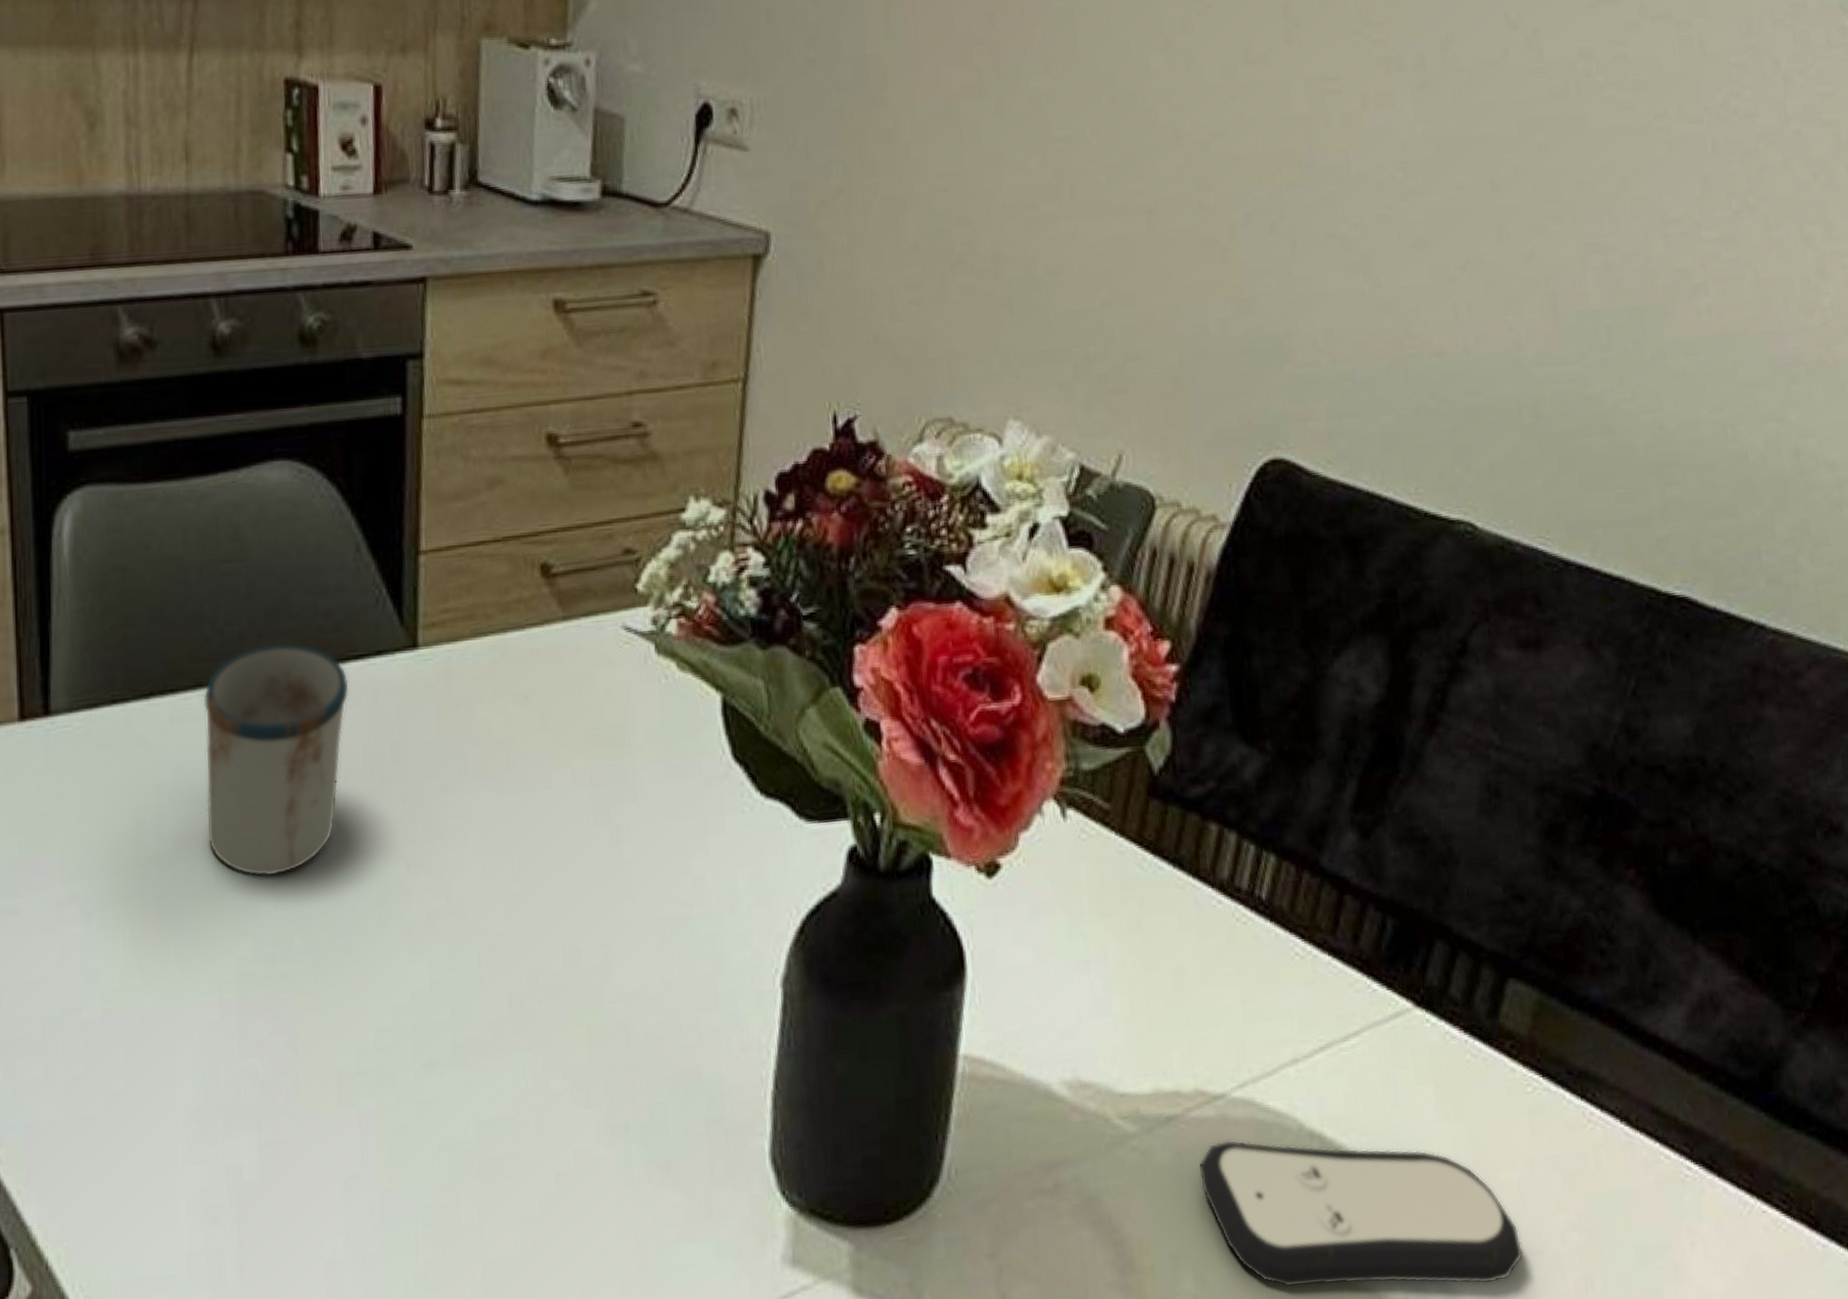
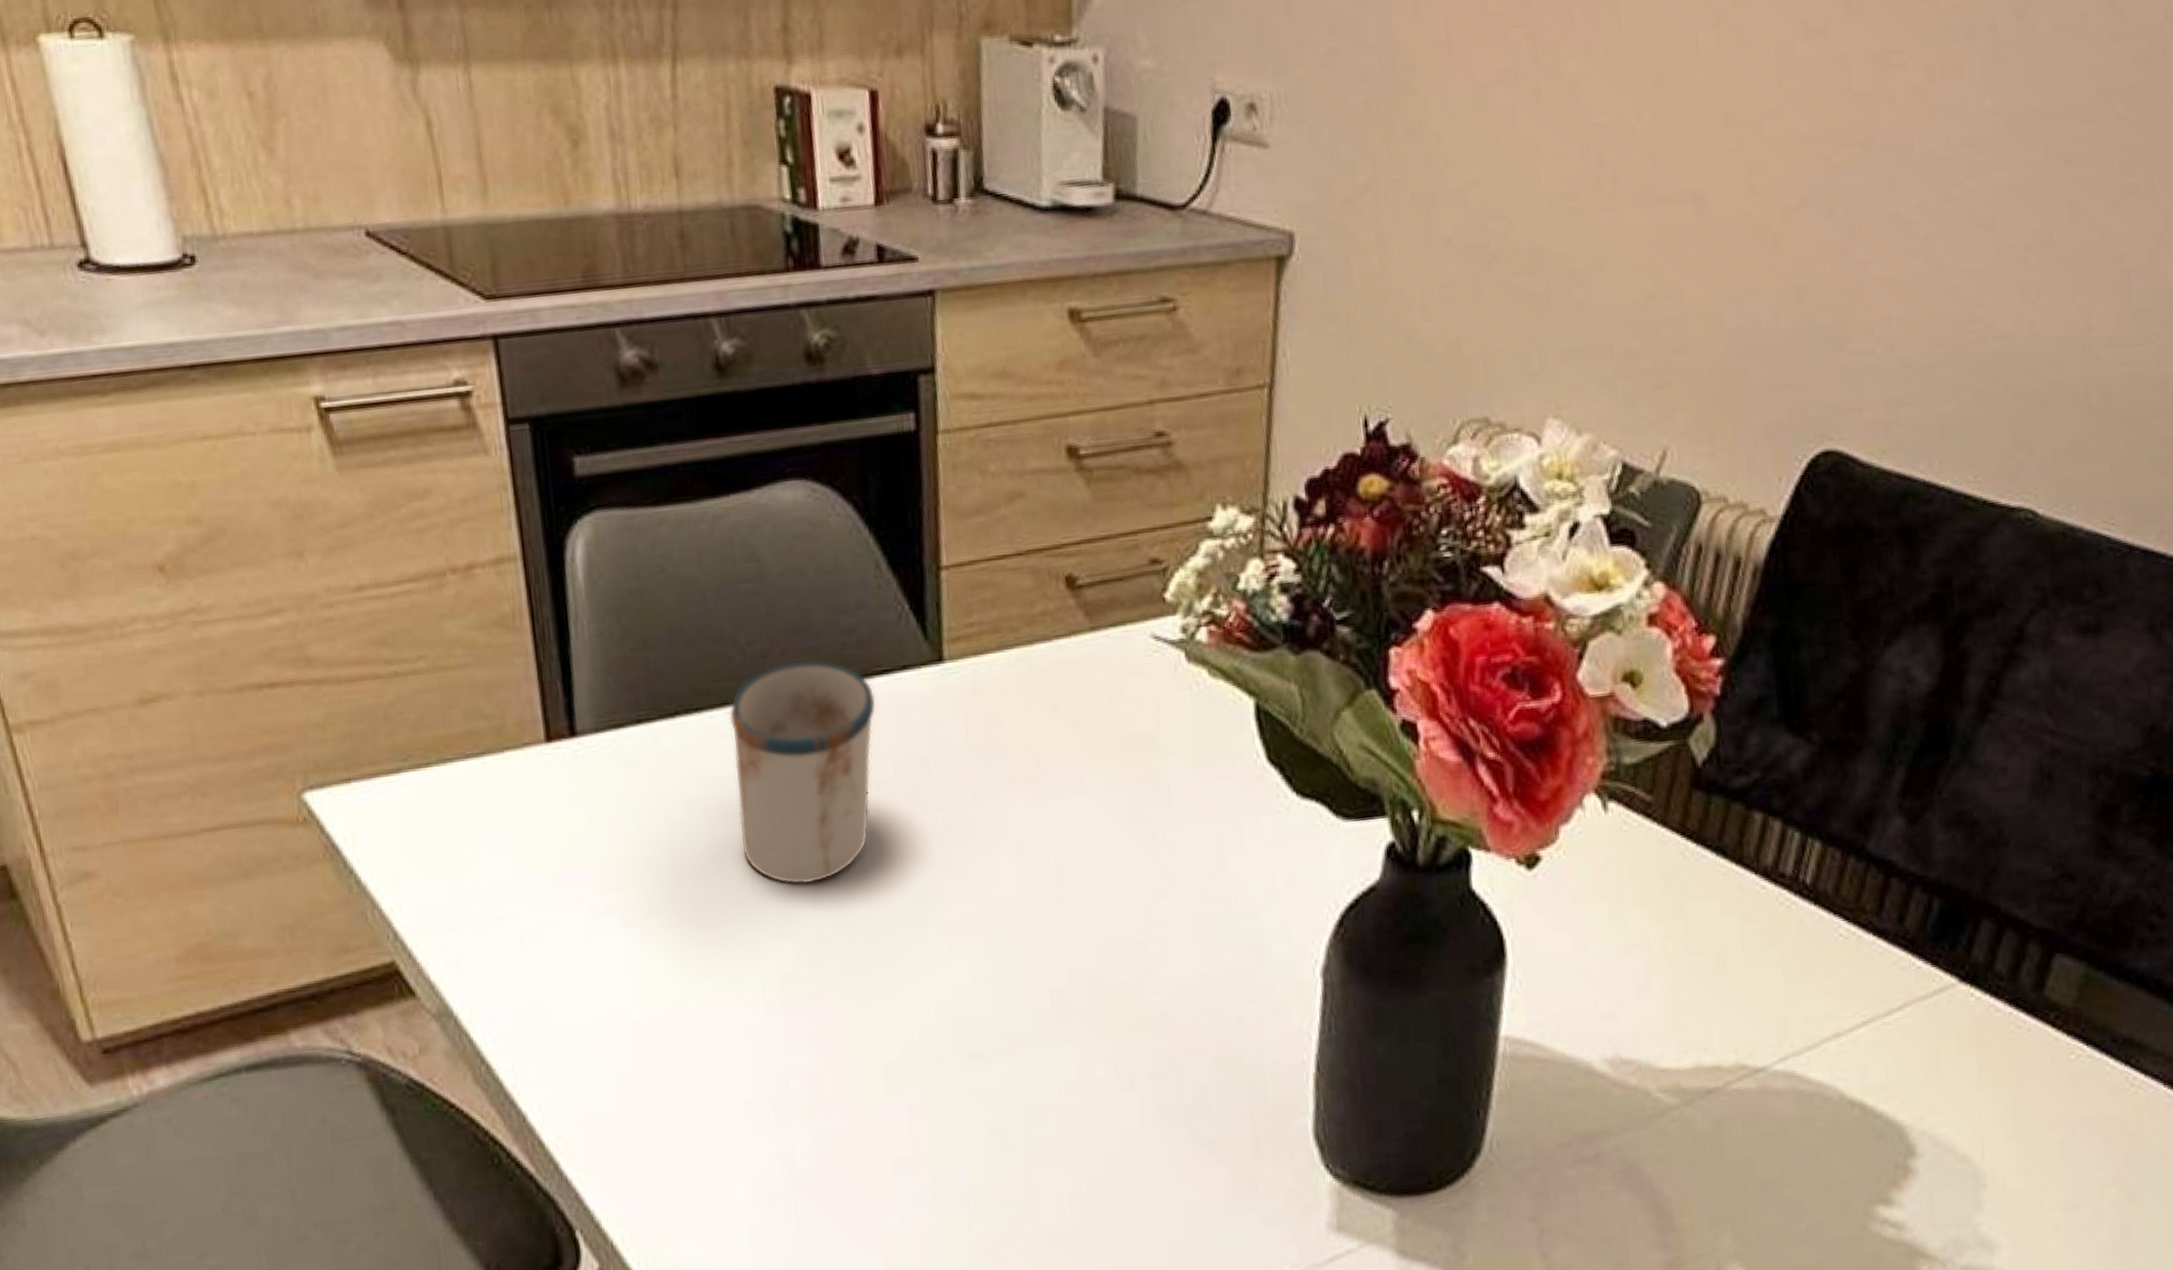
remote control: present [1199,1139,1524,1288] -> none [1740,1109,2061,1243]

